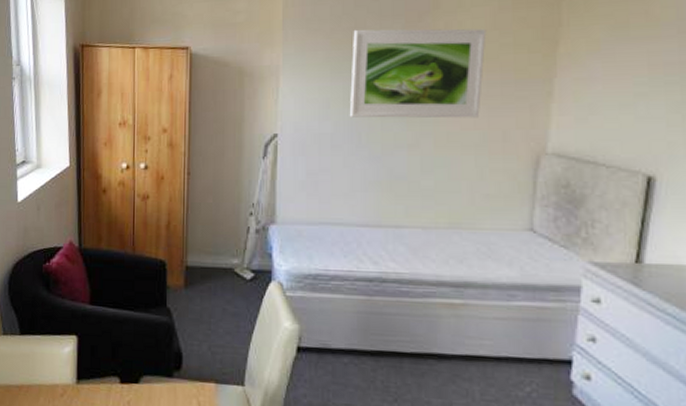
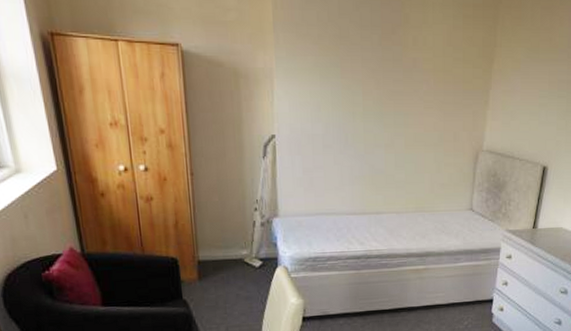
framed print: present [349,28,487,119] -> none [337,37,444,122]

